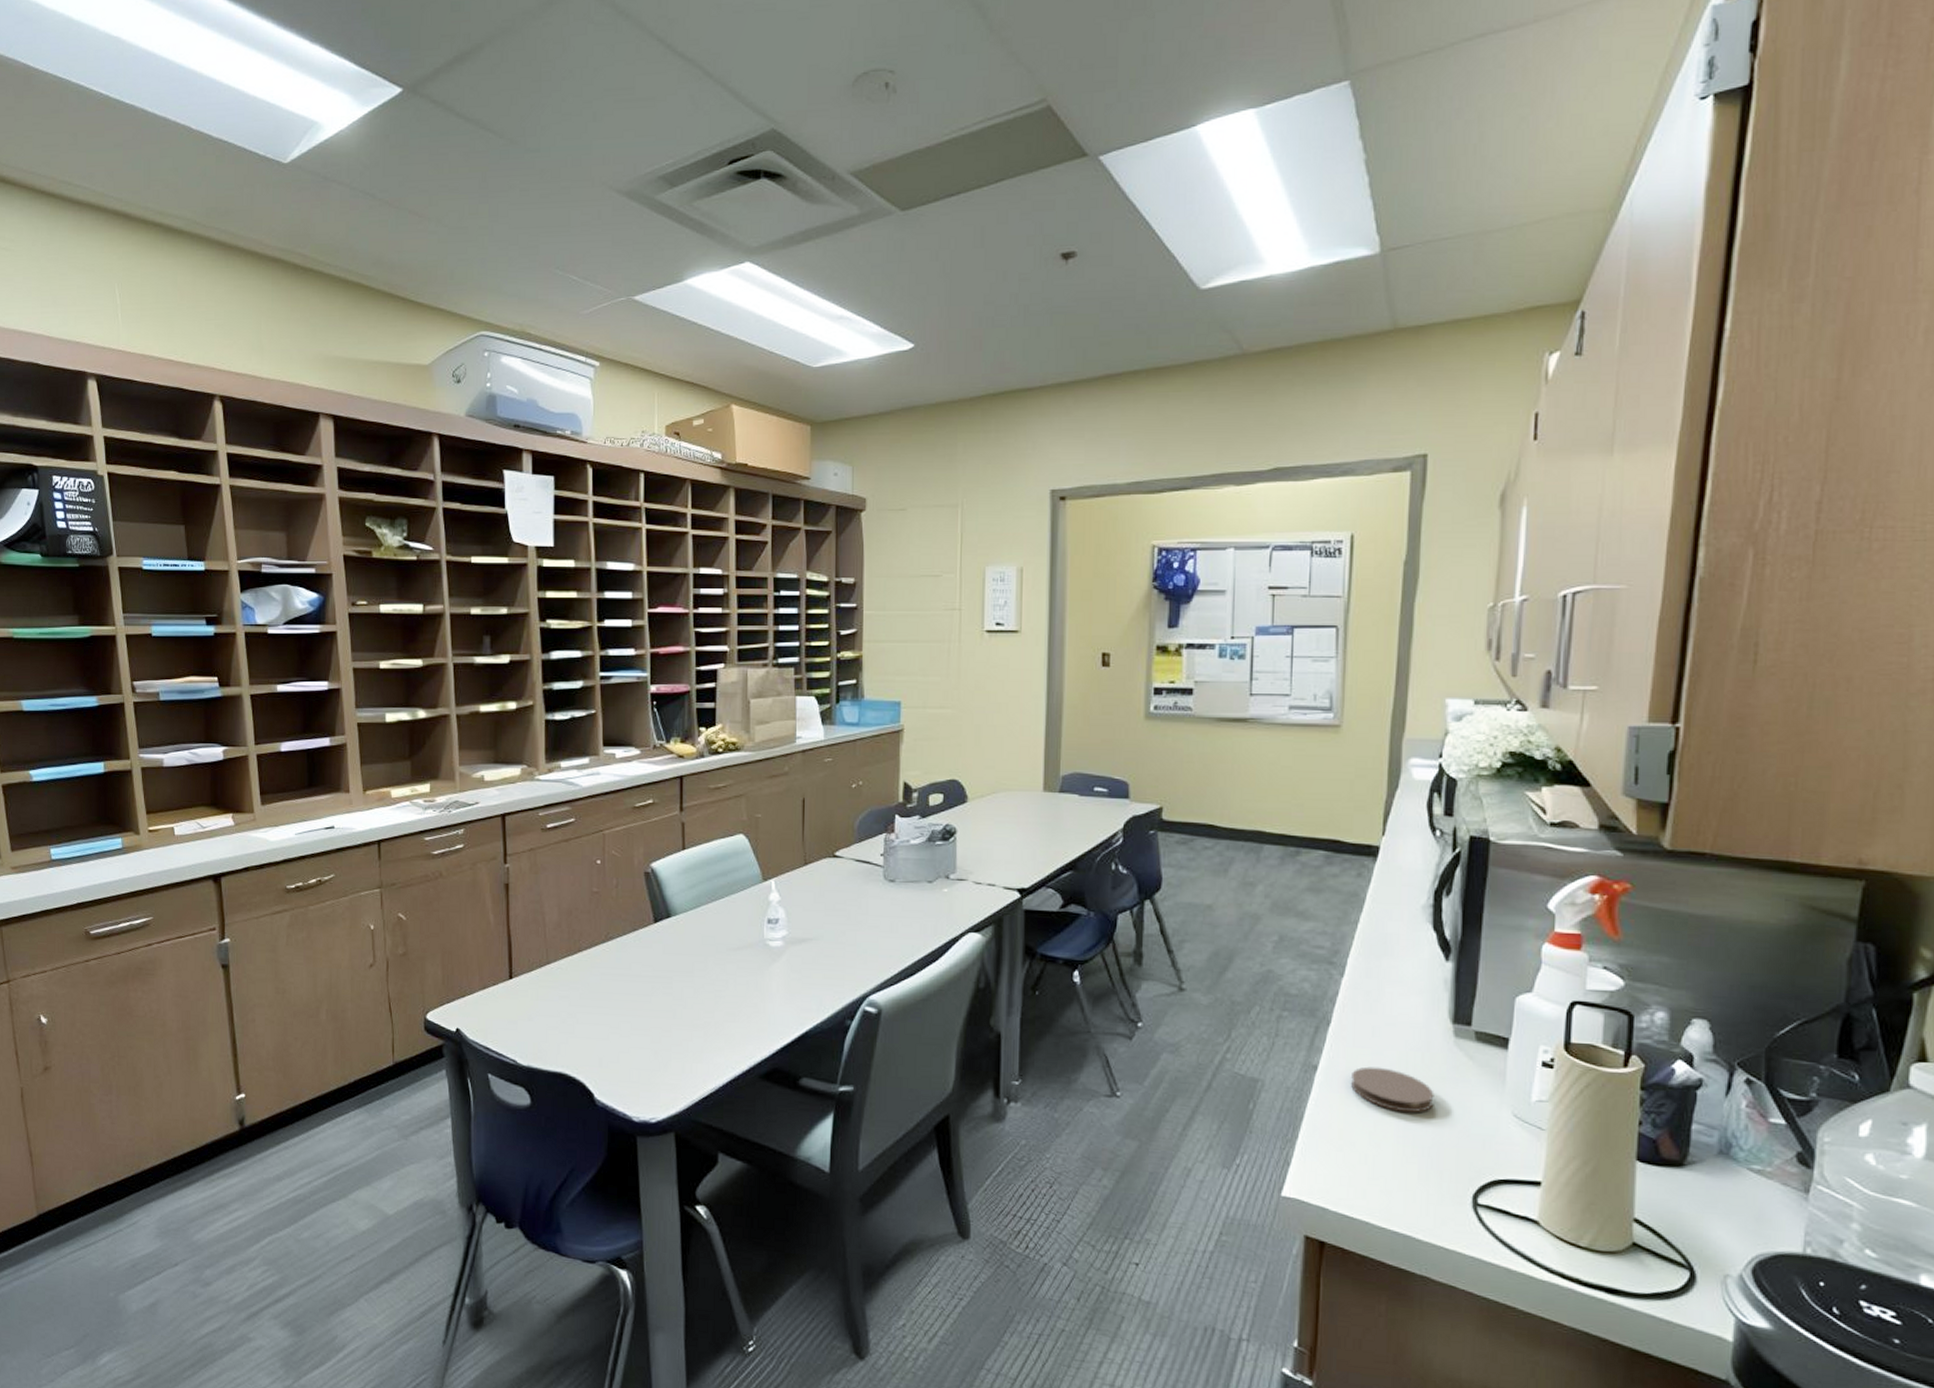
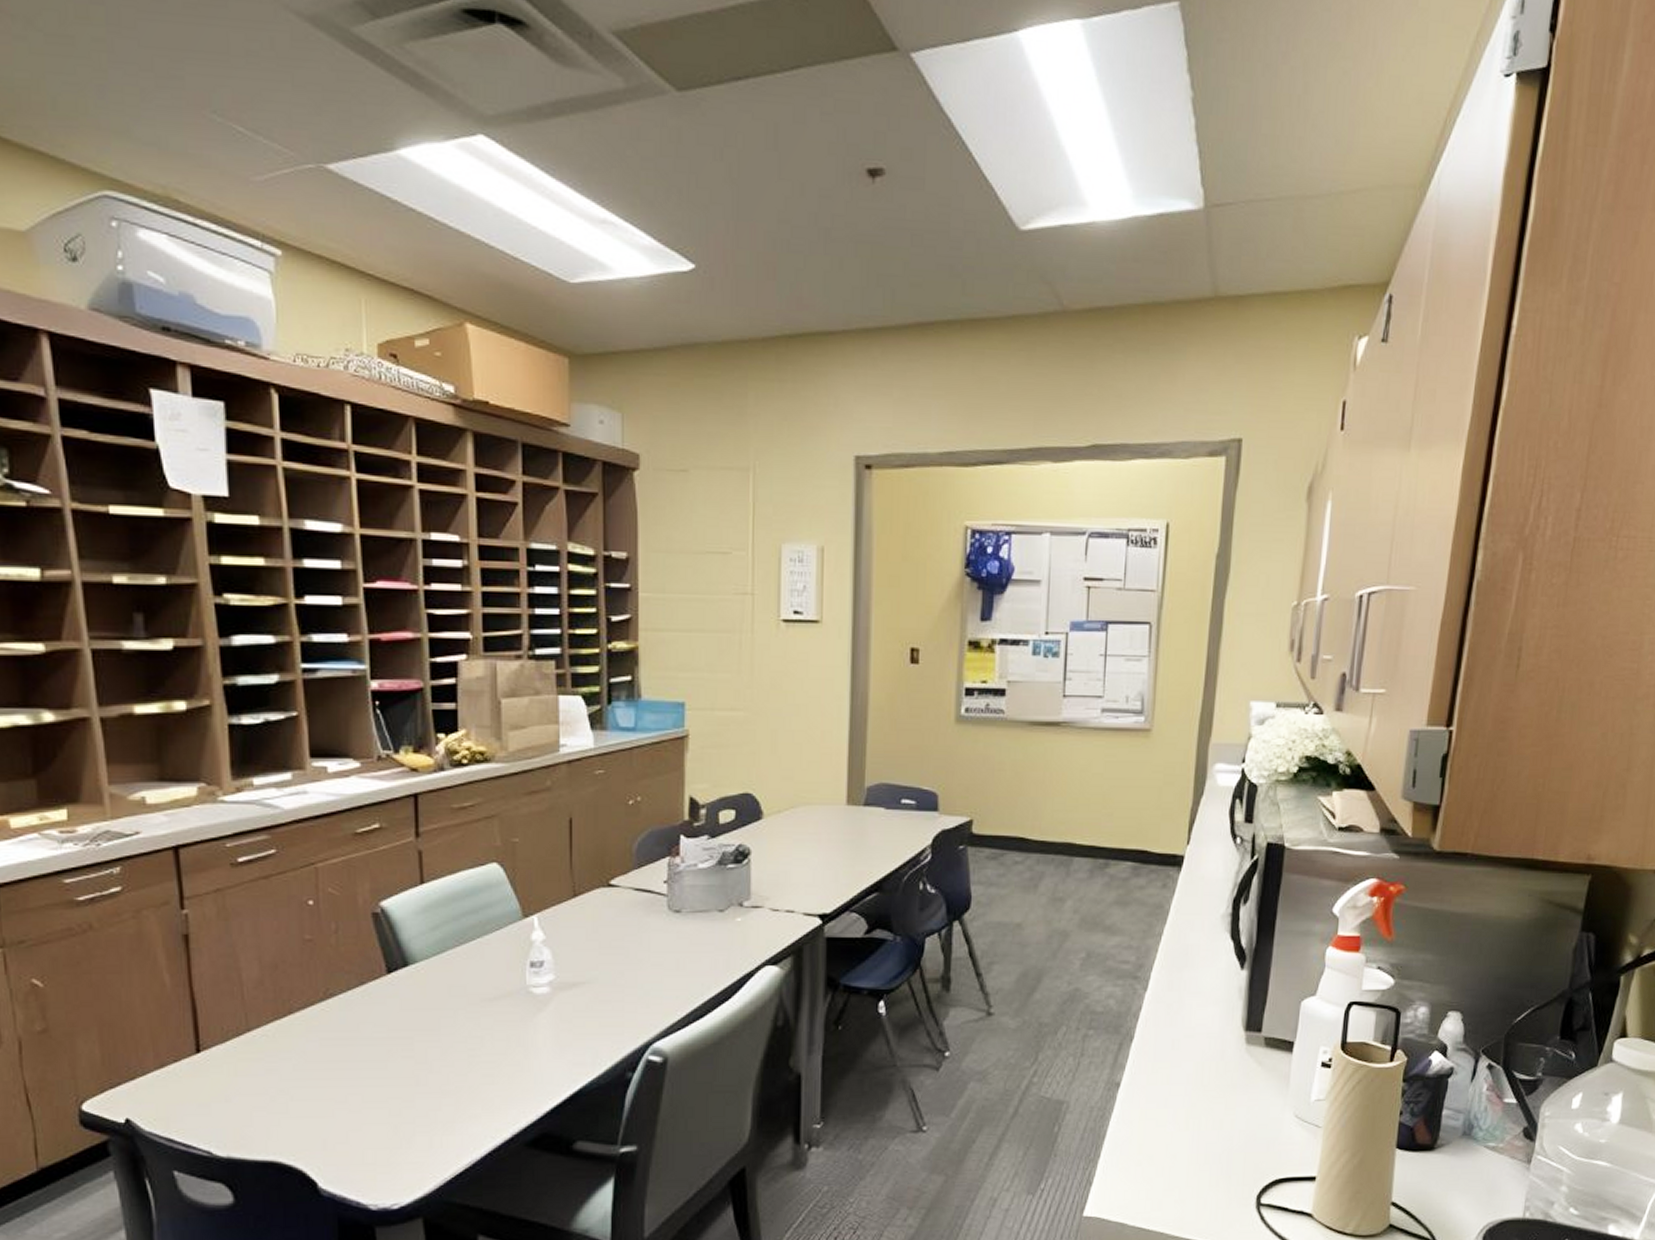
coaster: present [1351,1066,1434,1113] -> none [1151,1079,1226,1122]

